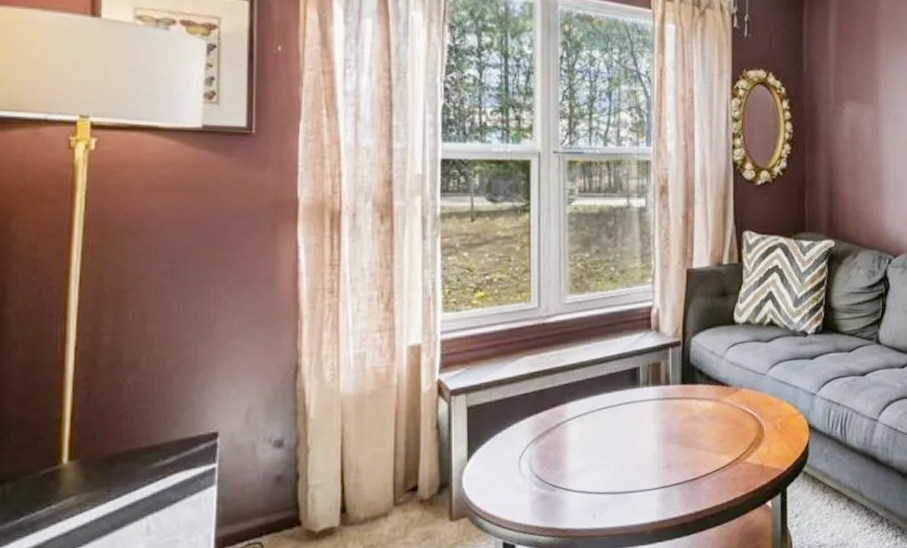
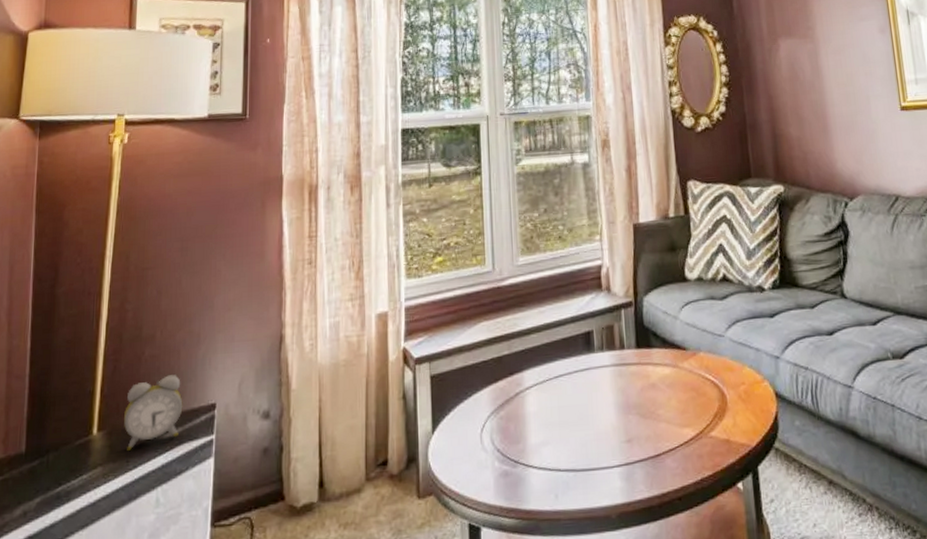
alarm clock: none [103,403,177,480] -> present [124,375,183,451]

